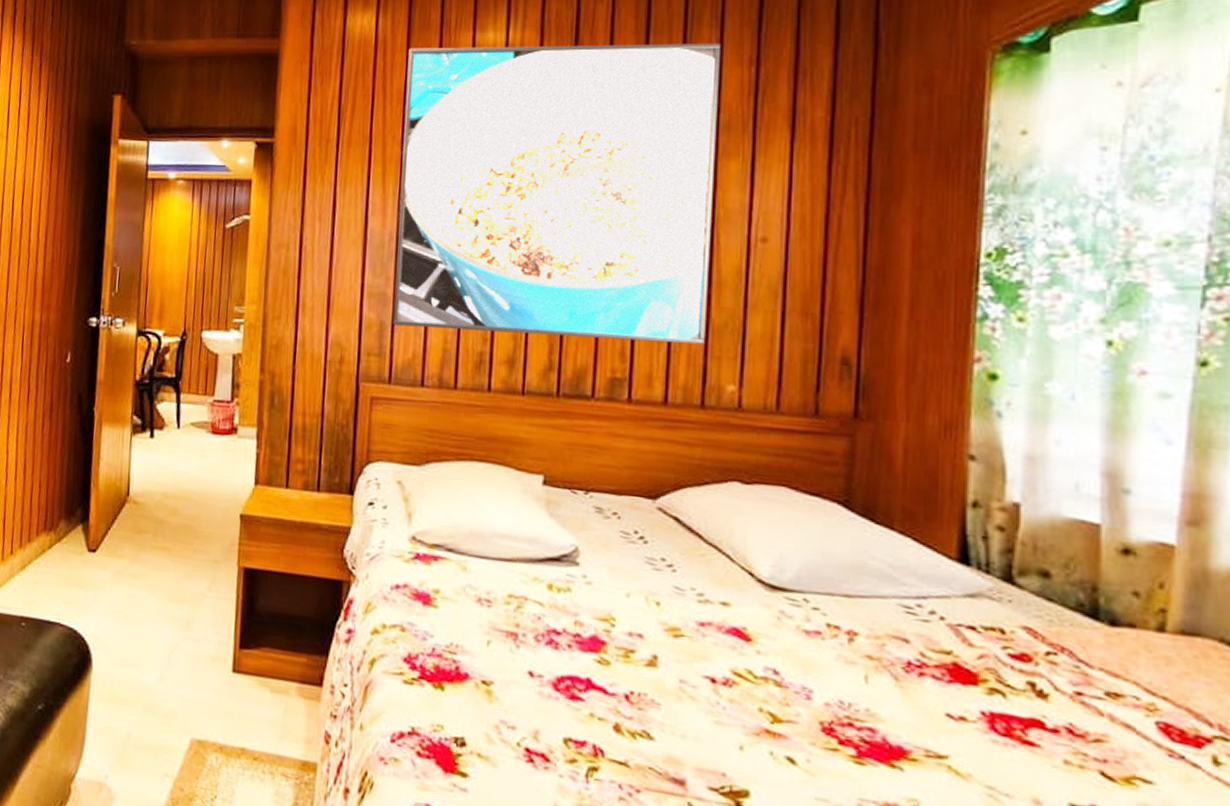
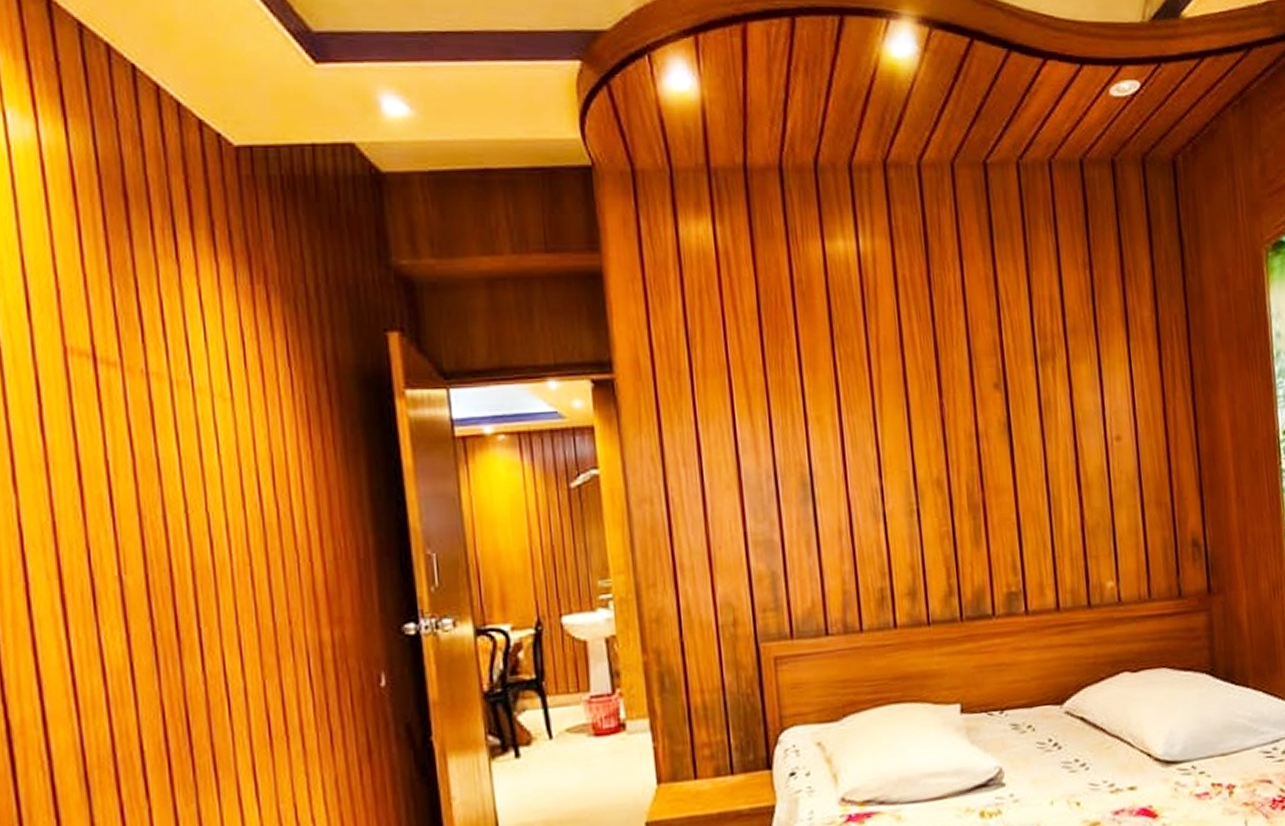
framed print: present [393,43,722,344] -> none [755,247,1083,574]

